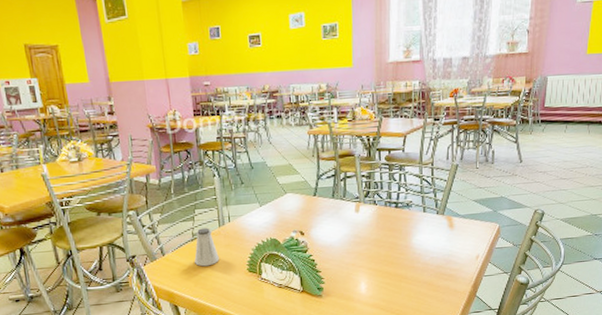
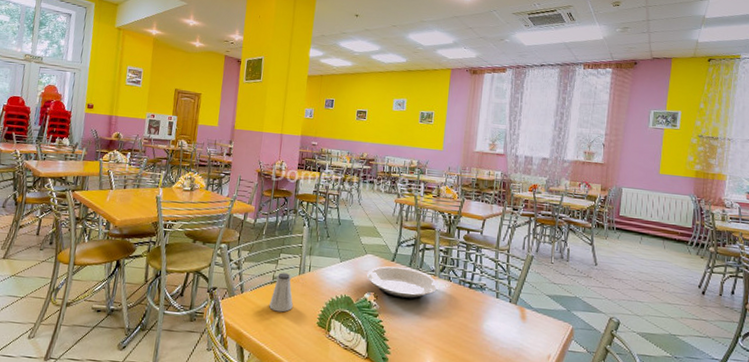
plate: none [289,200,365,232] -> present [366,266,439,301]

